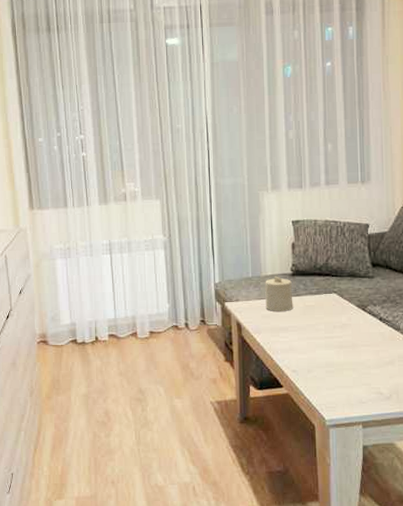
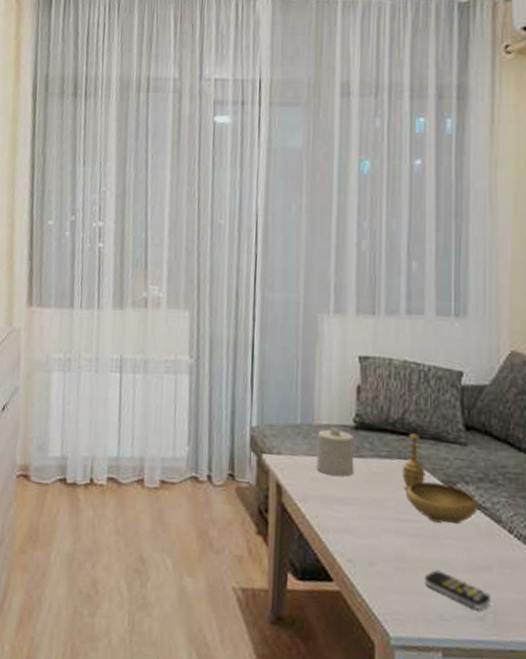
decorative bowl: none [328,274,383,336] -> present [402,433,478,525]
remote control: none [347,369,395,392] -> present [424,570,492,610]

